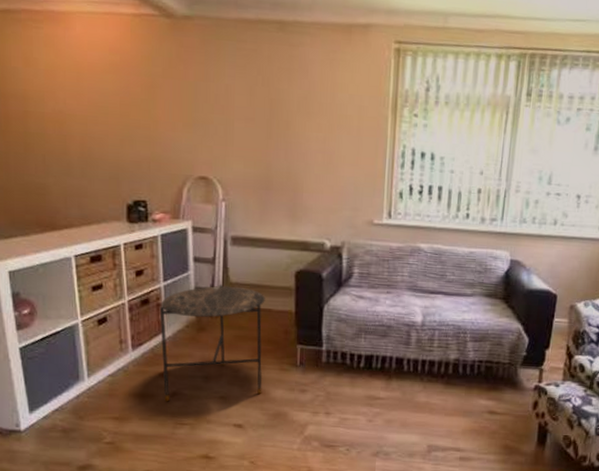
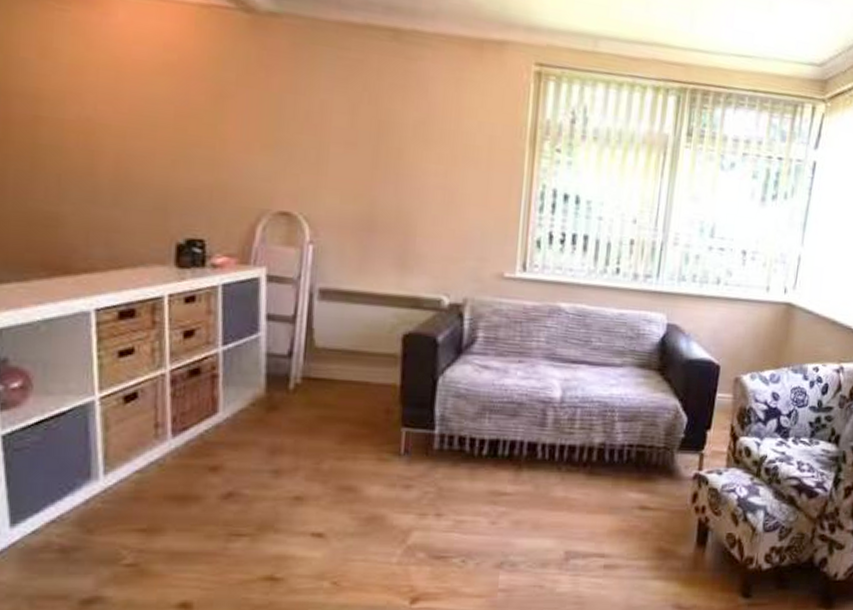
side table: present [159,284,266,402] -> none [214,349,362,506]

